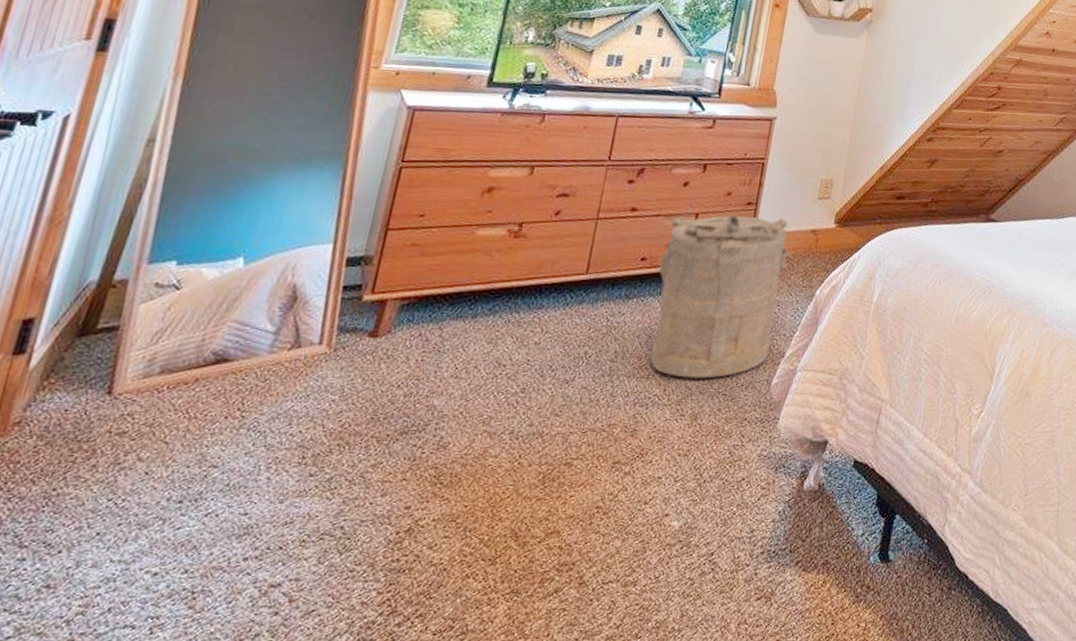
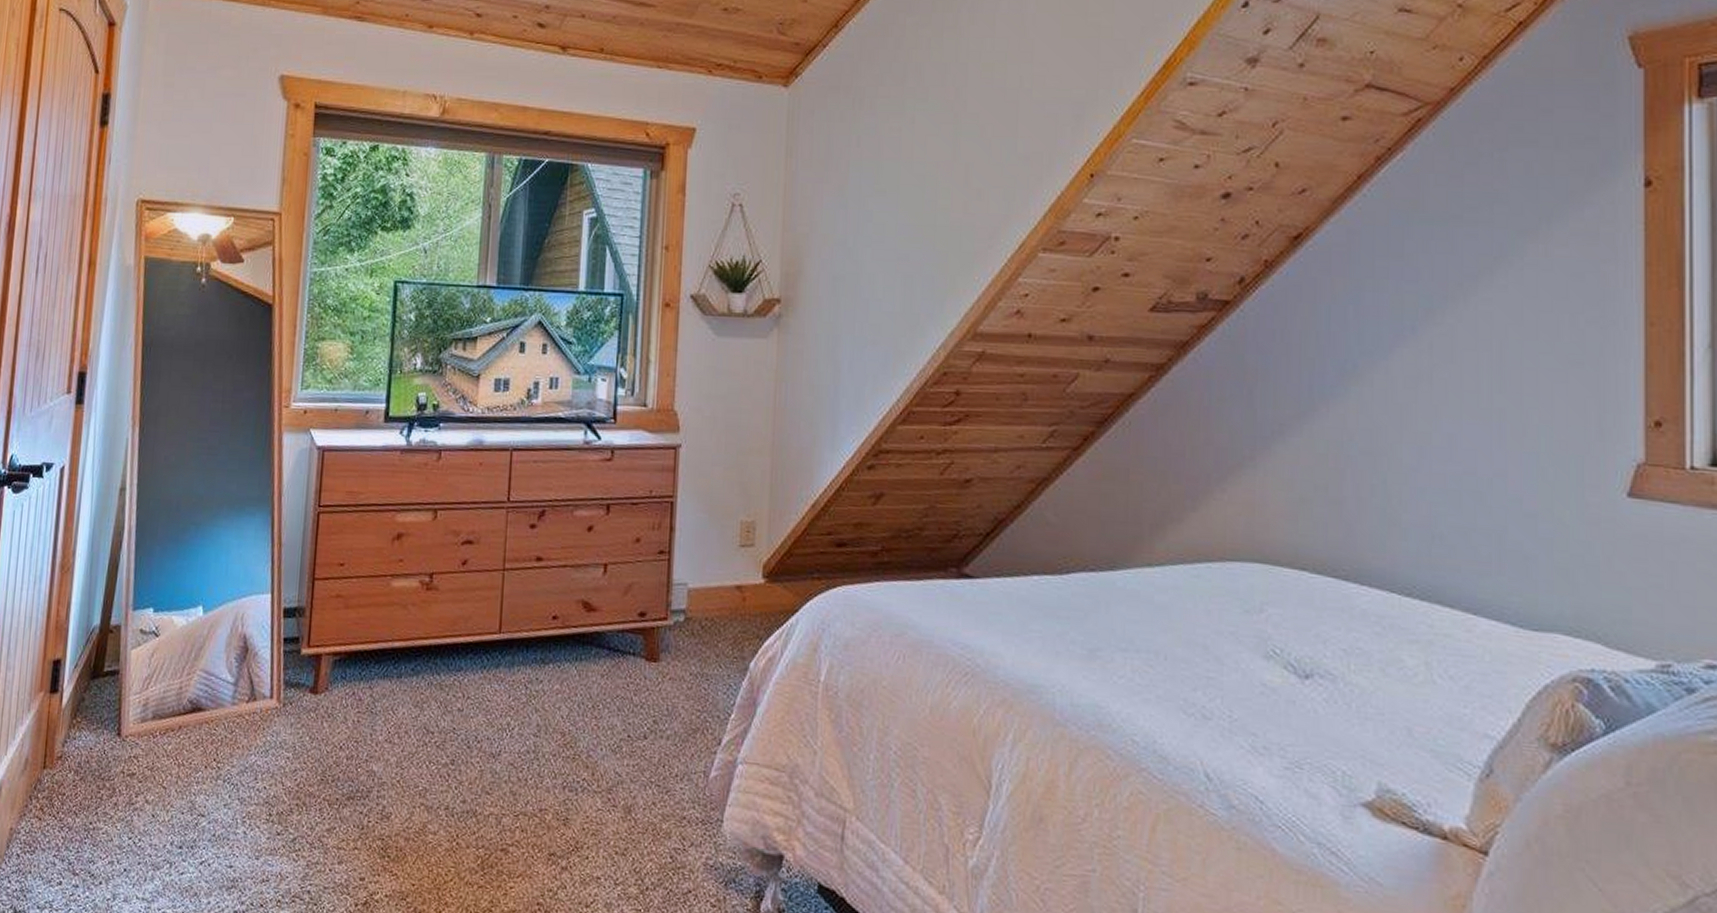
laundry hamper: present [650,215,793,379] -> none [572,566,718,764]

